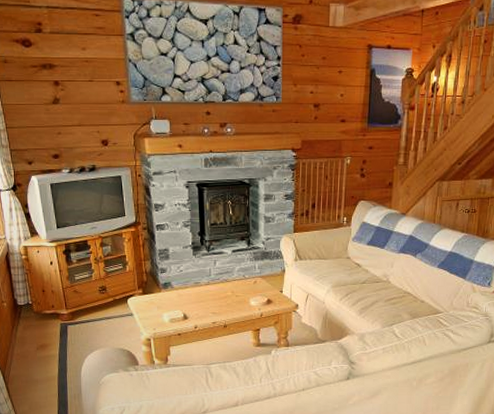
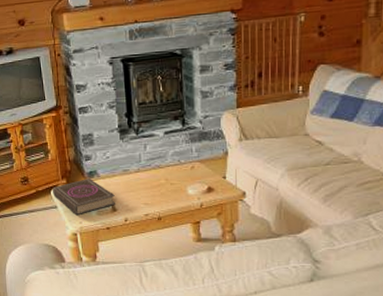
book: none [128,289,187,323] -> present [52,179,115,216]

